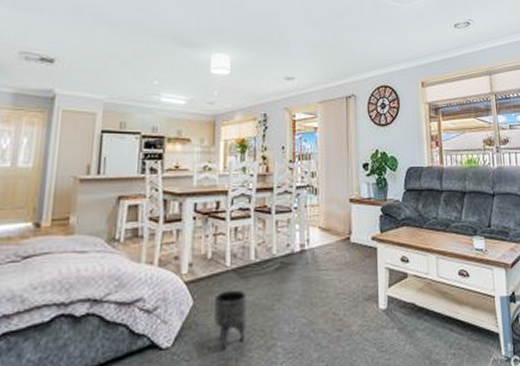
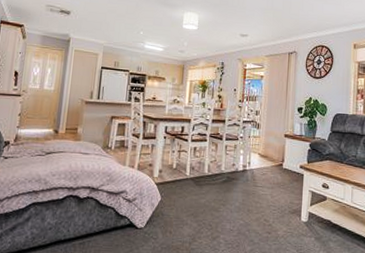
planter: present [213,289,248,351] -> none [175,192,201,235]

